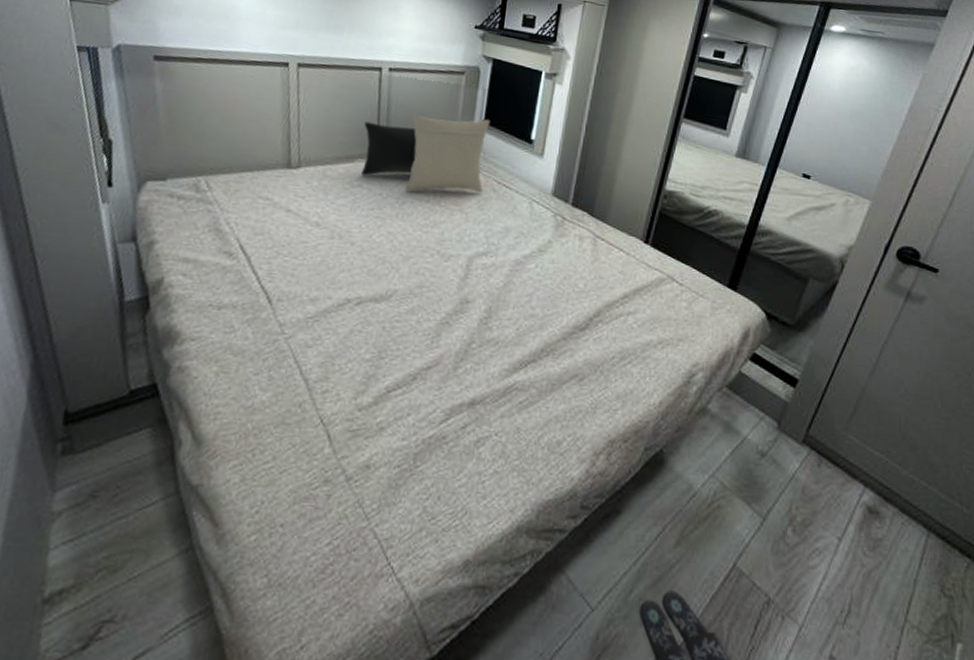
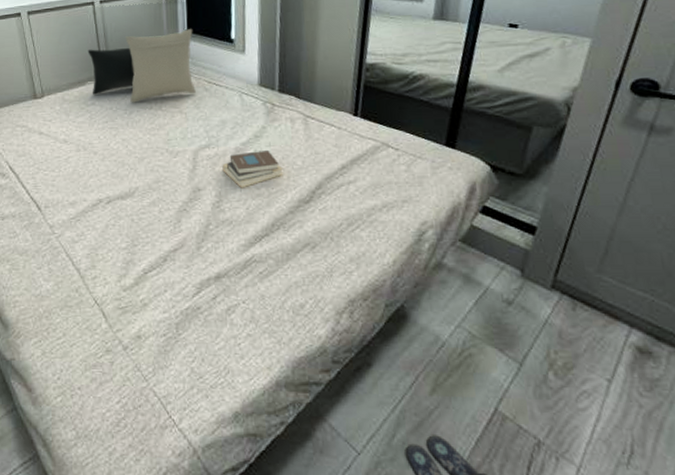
books: none [497,266,563,306] -> present [222,151,283,188]

